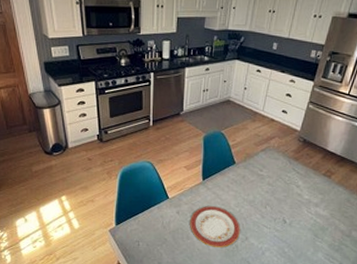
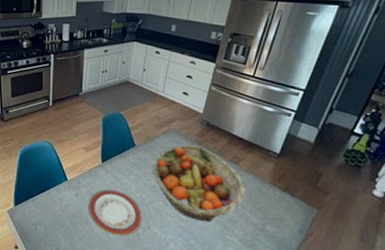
fruit basket: none [252,160,336,232] -> present [153,144,246,223]

